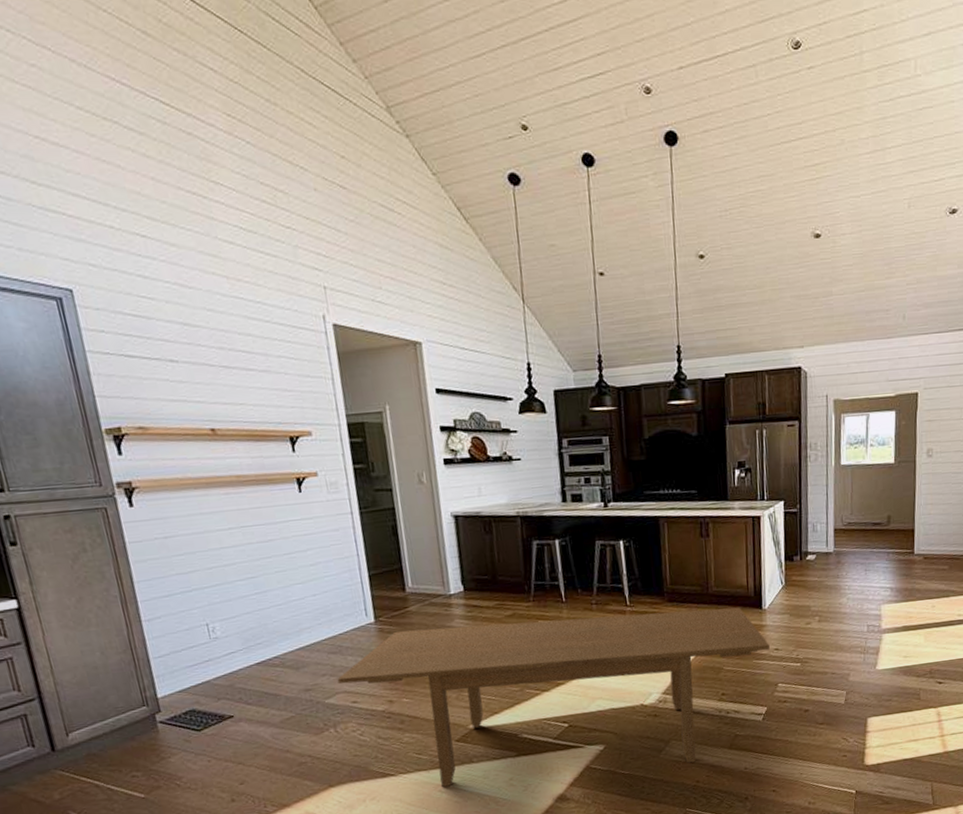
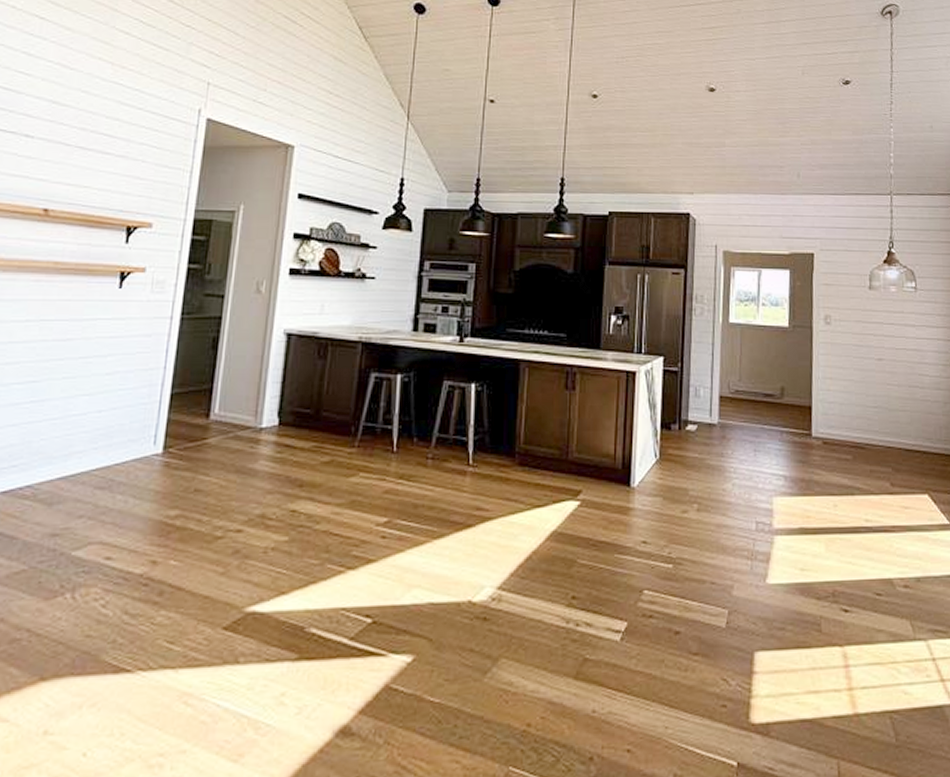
dining table: present [337,607,770,788] -> none [95,467,636,698]

